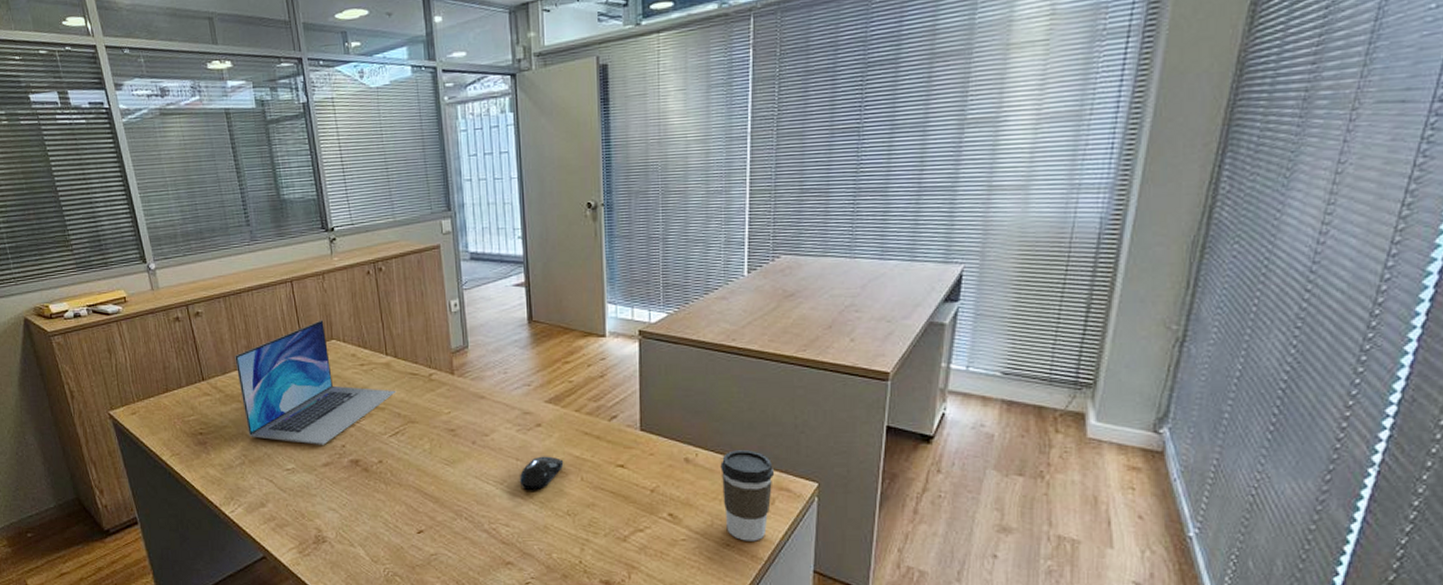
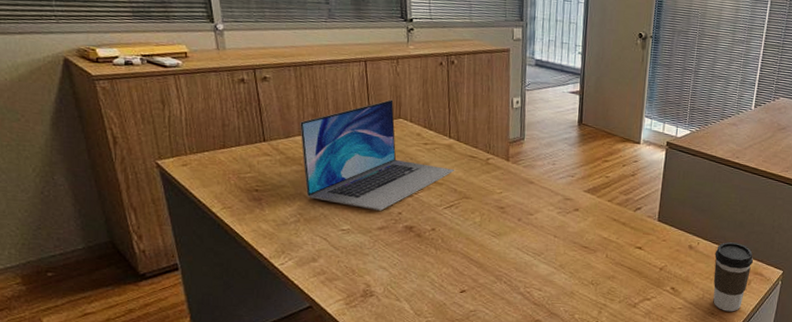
computer mouse: present [519,456,564,491] -> none [554,235,594,264]

